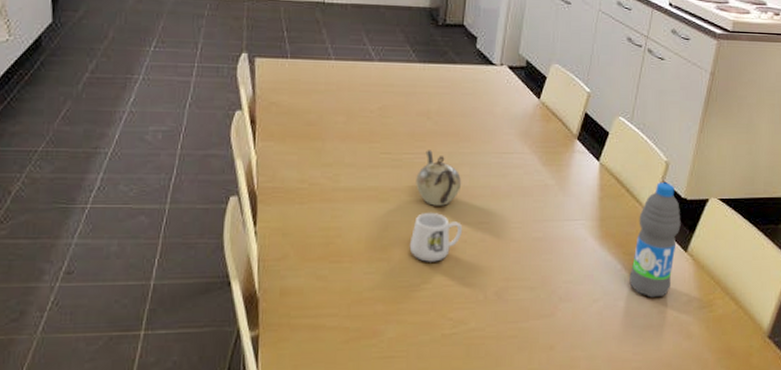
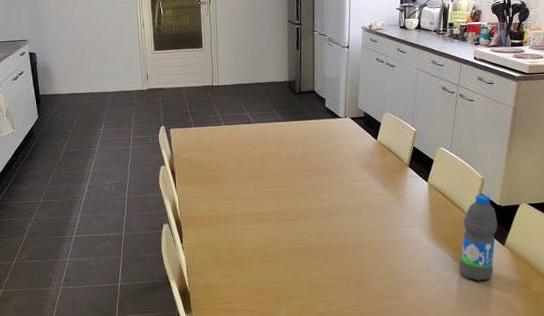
mug: present [409,213,463,262] -> none [290,227,328,262]
teapot: present [416,150,462,206] -> none [290,183,324,223]

